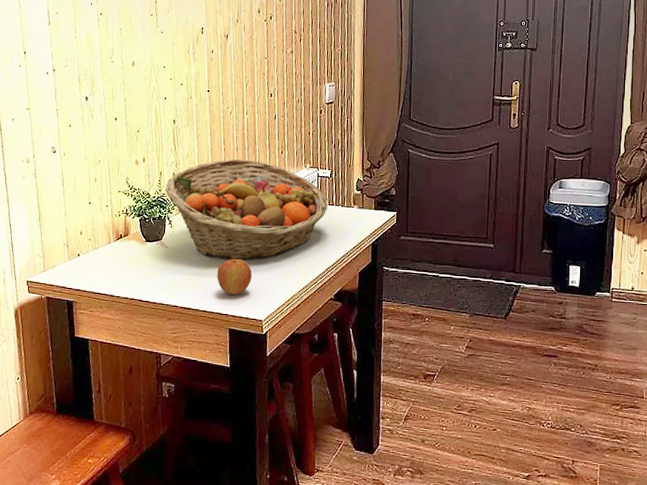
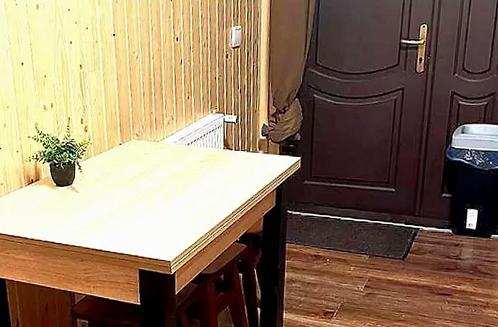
fruit basket: present [166,159,328,260] -> none [74,104,234,204]
apple: present [217,259,253,295] -> none [126,203,161,237]

